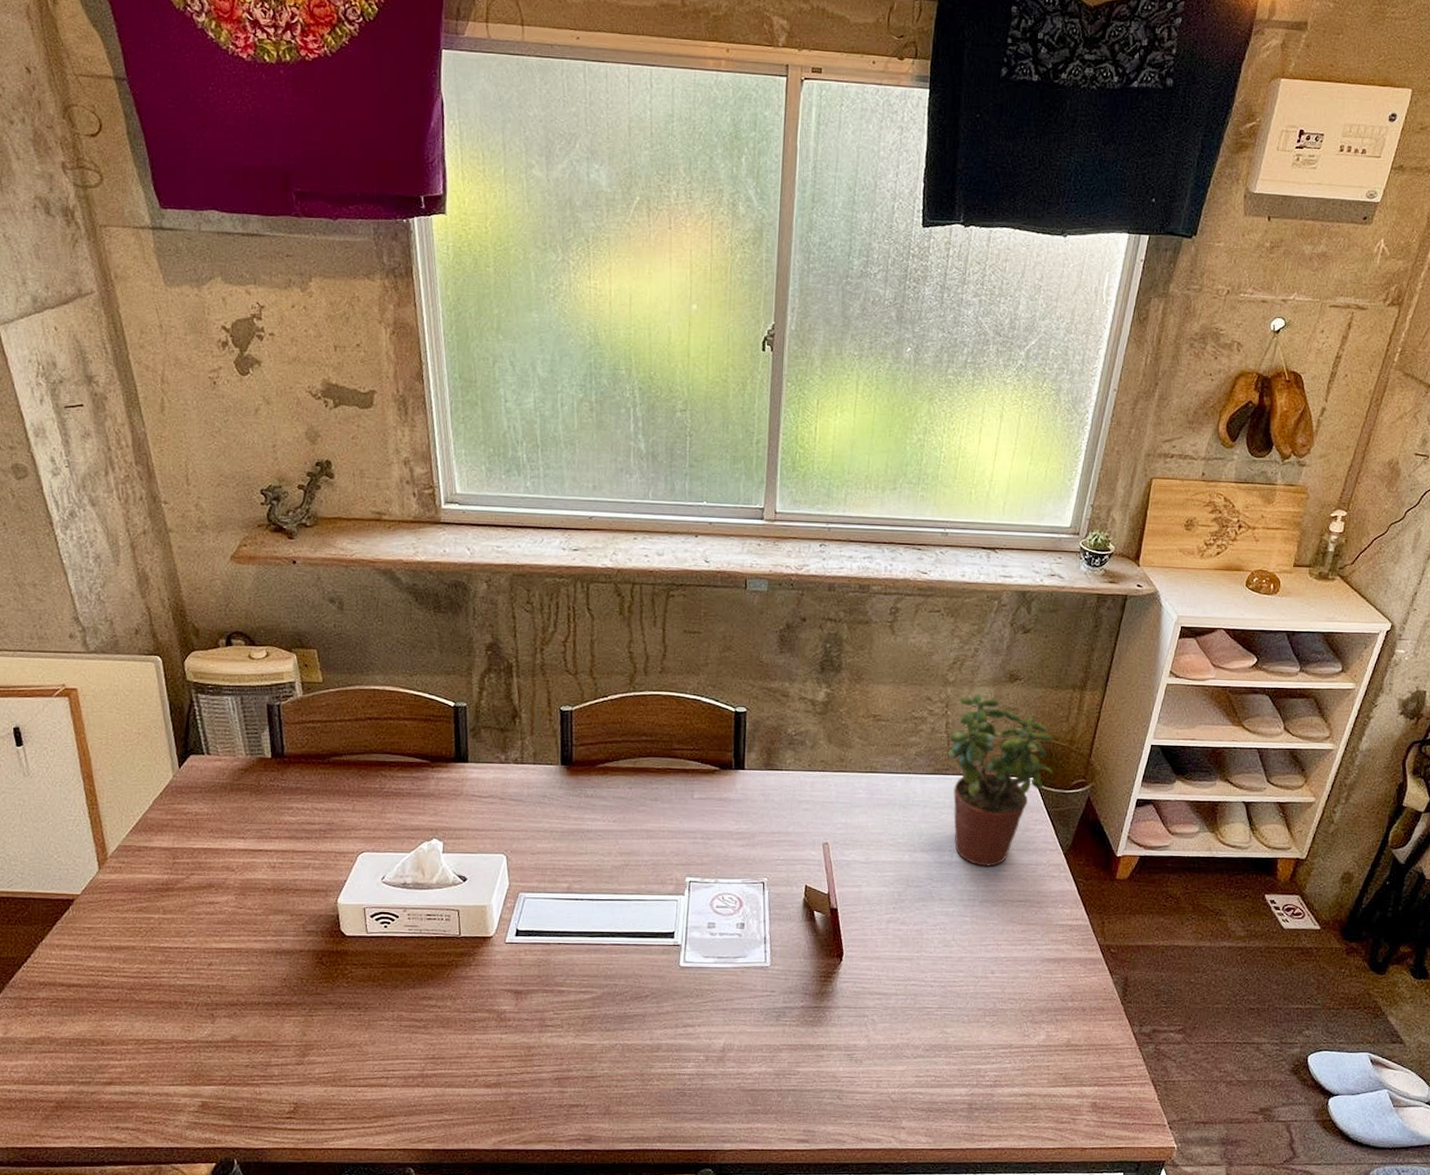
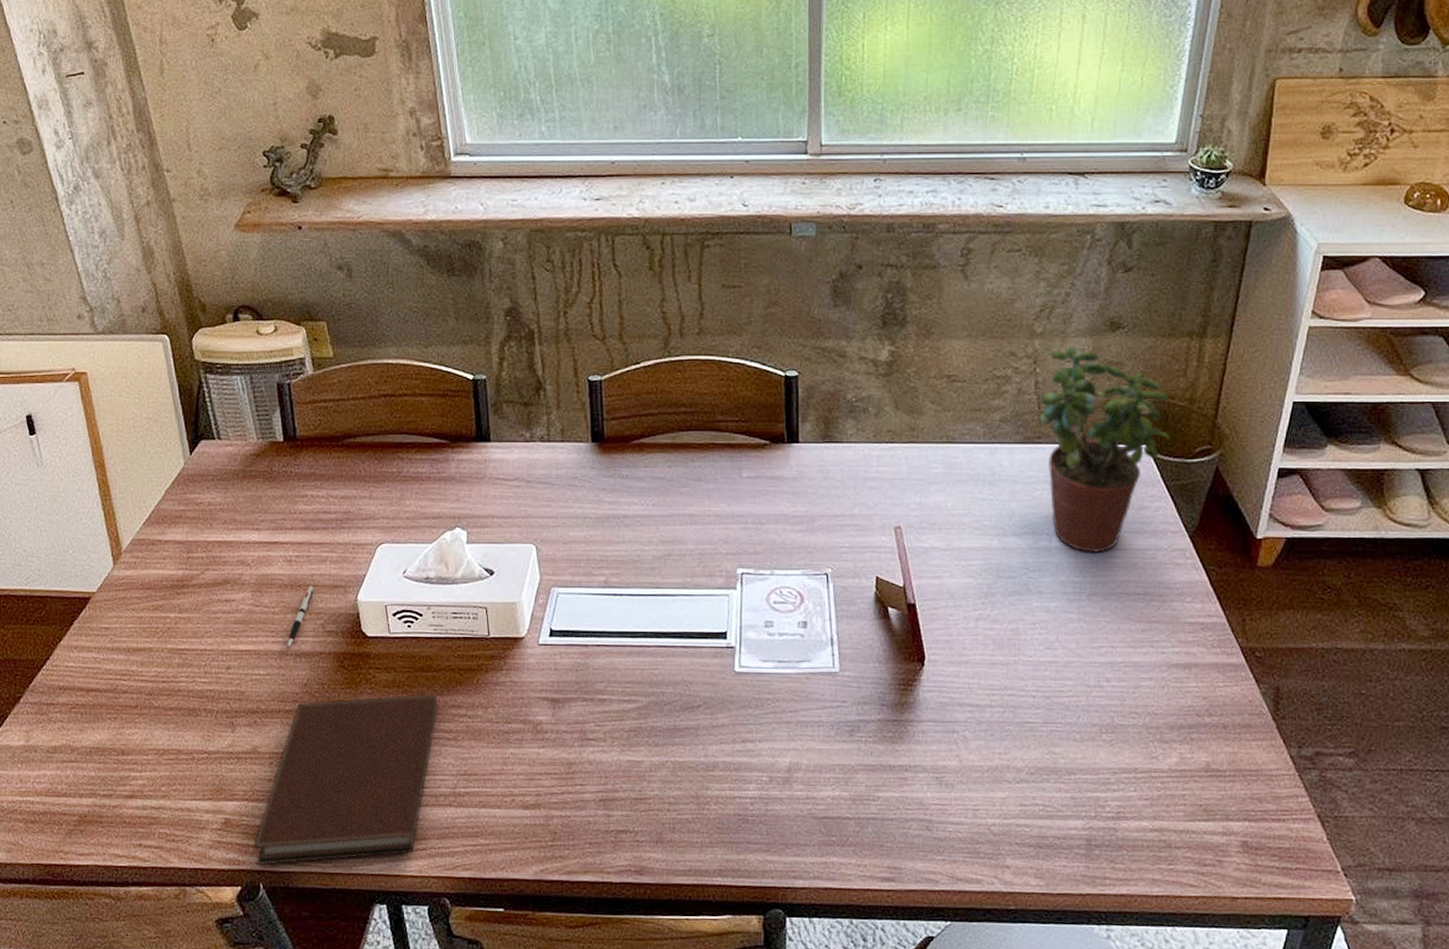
notebook: none [228,987,410,1143] -> present [252,694,438,866]
pen: none [268,890,296,947] -> present [287,586,314,649]

